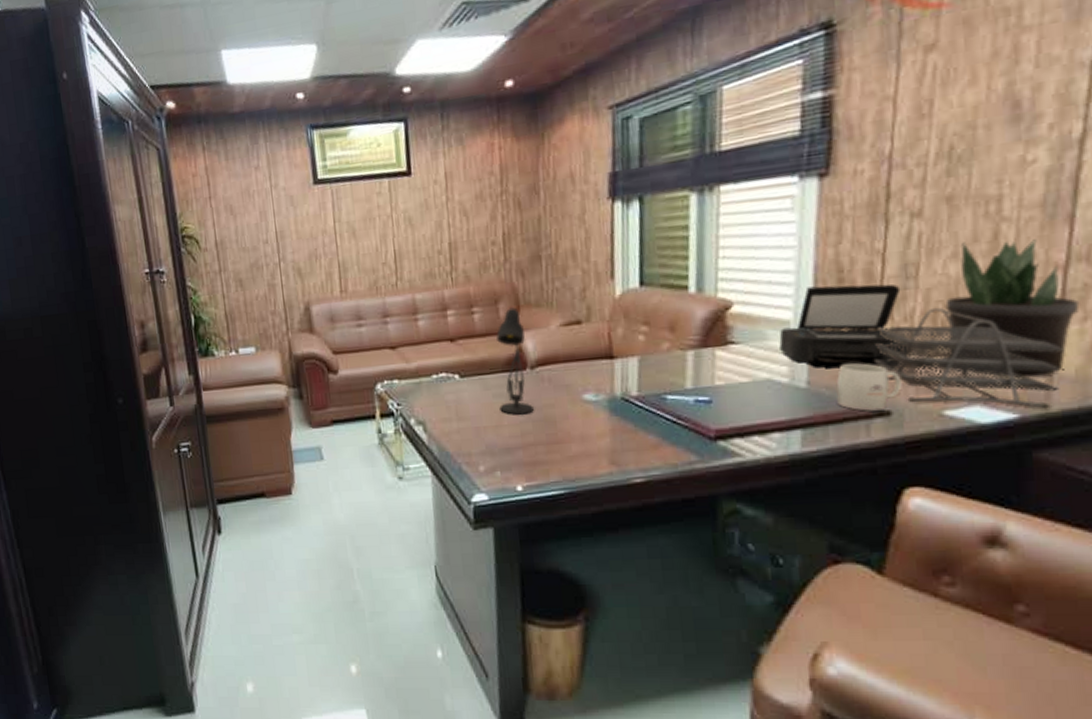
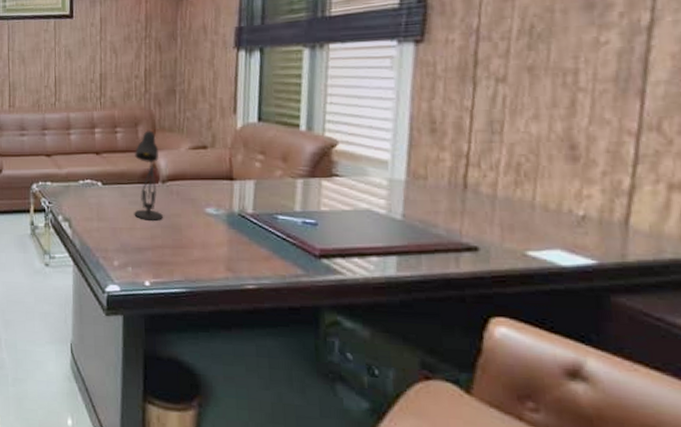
printer: present [779,283,907,369] -> none [378,133,493,209]
mug: present [836,363,902,412] -> none [428,203,488,246]
file organizer: present [875,307,1065,409] -> none [464,160,639,259]
planter: present [945,239,1080,376] -> none [527,106,652,228]

